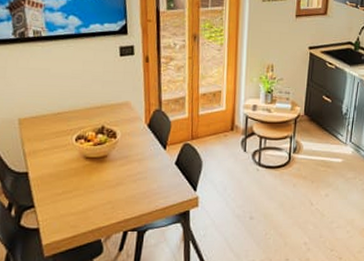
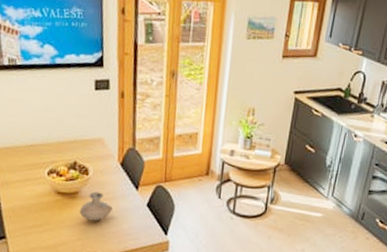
vase: none [108,154,141,183] -> present [79,191,113,221]

